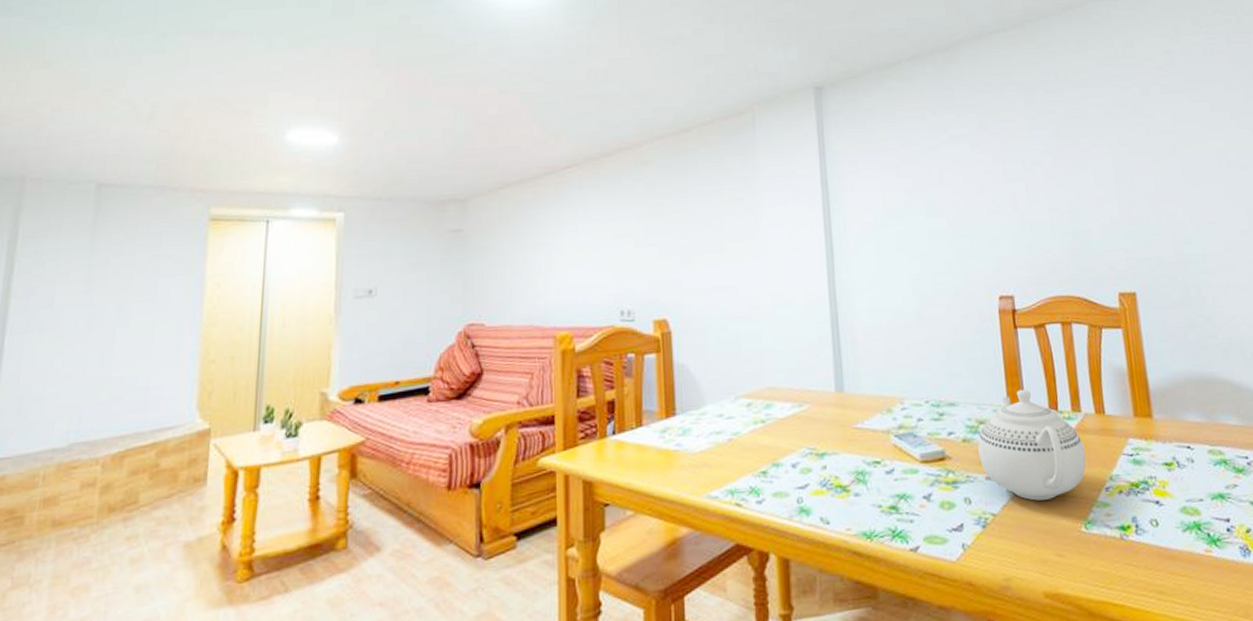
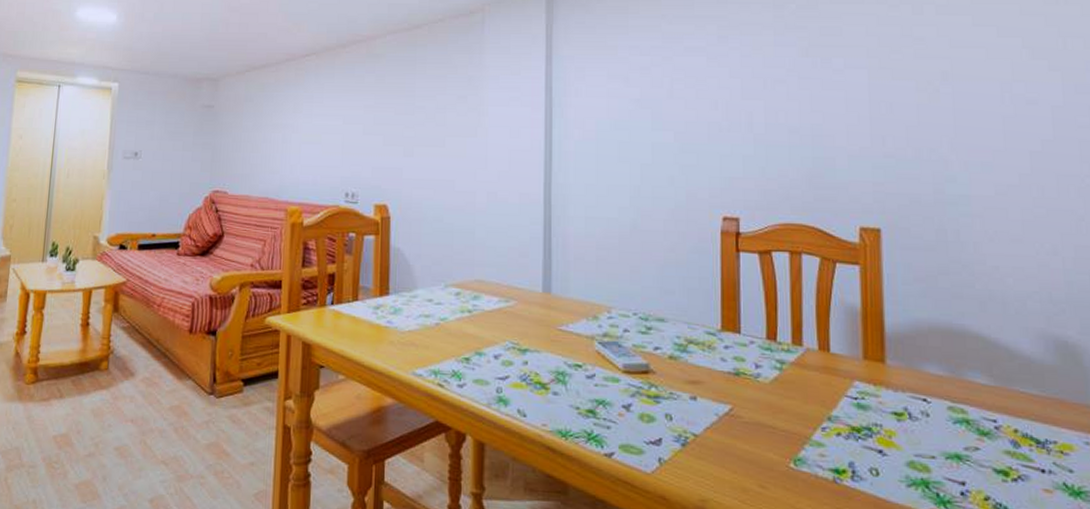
teapot: present [978,389,1087,501] -> none [685,314,803,430]

